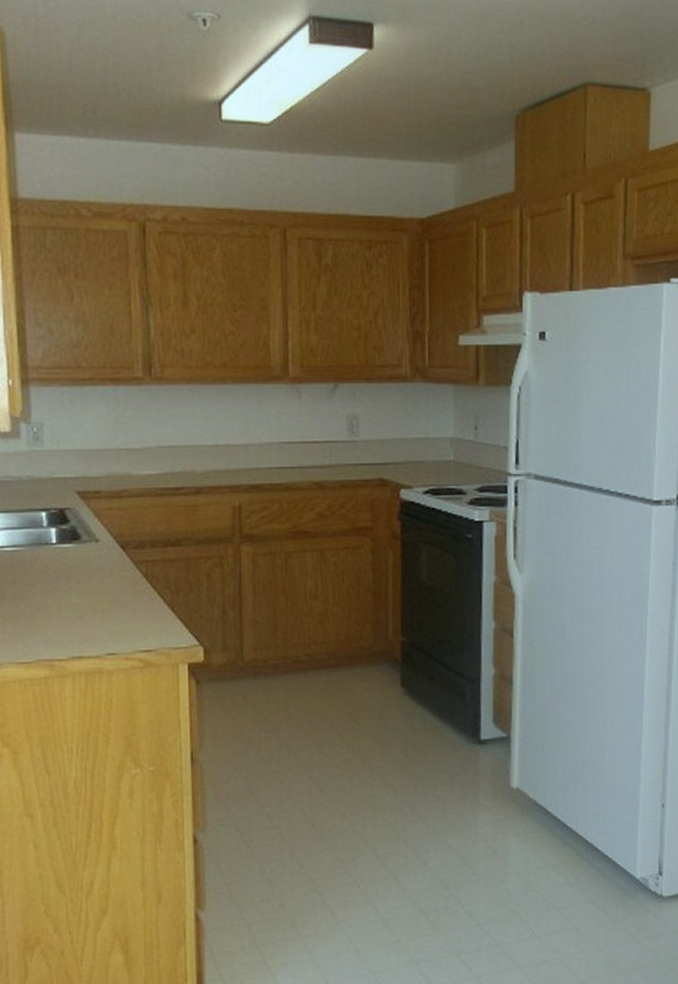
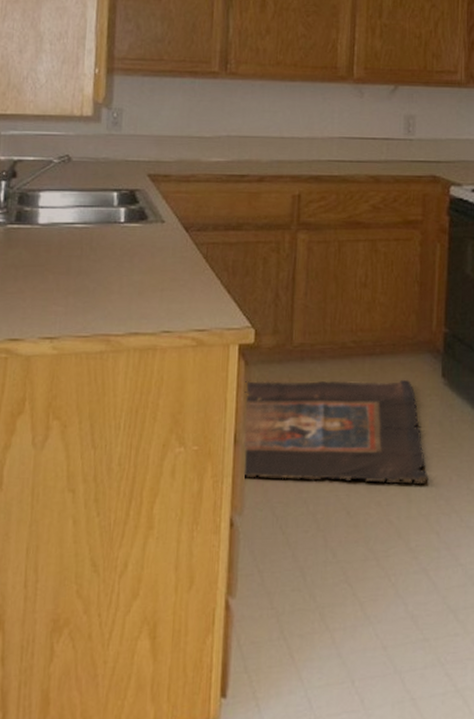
rug: none [198,690,393,796] -> present [243,379,429,484]

